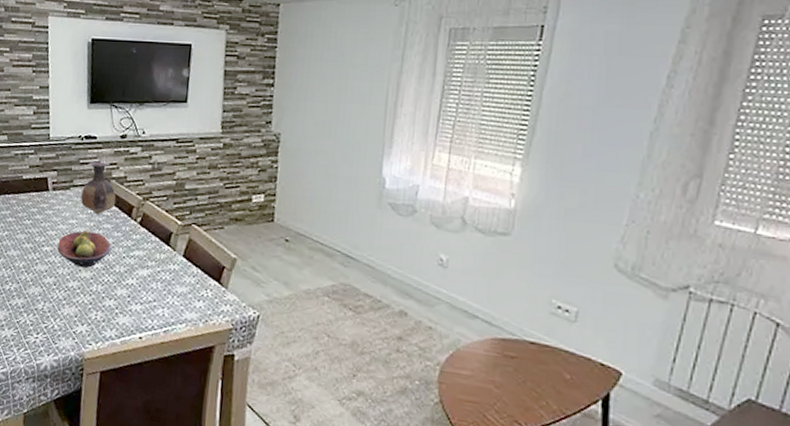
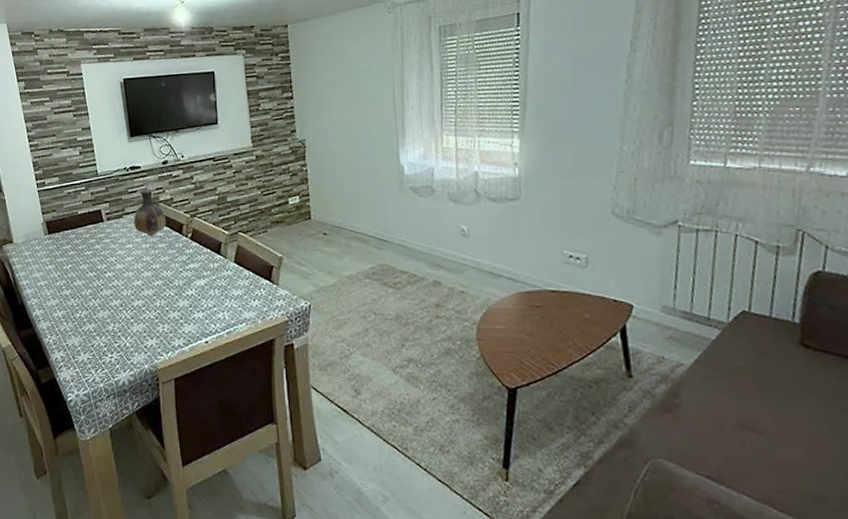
fruit bowl: present [57,230,111,268] -> none [119,252,168,286]

